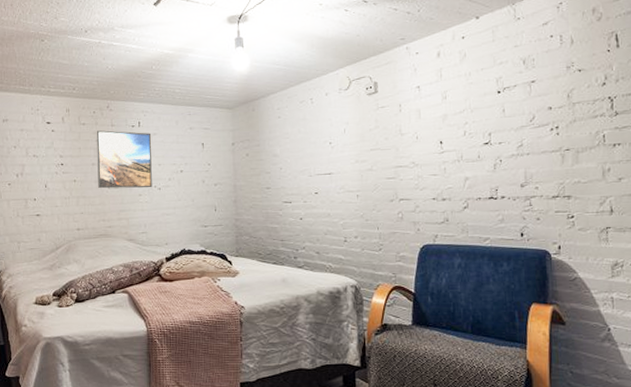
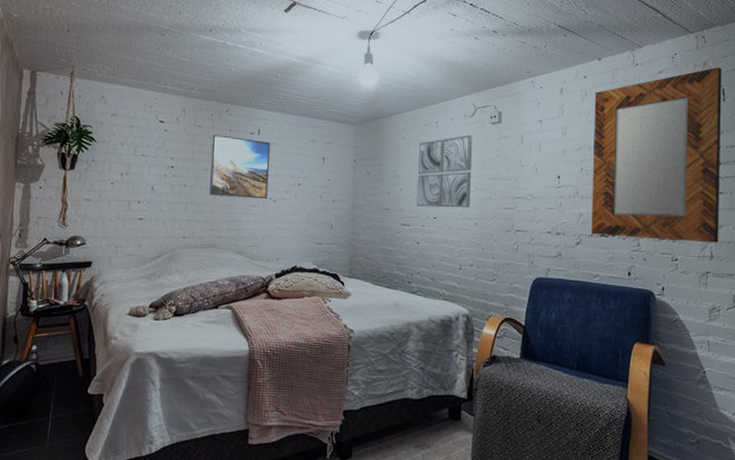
wall art: none [295,107,351,183] -> present [416,134,473,208]
home mirror: none [474,12,619,198] -> present [591,67,722,243]

